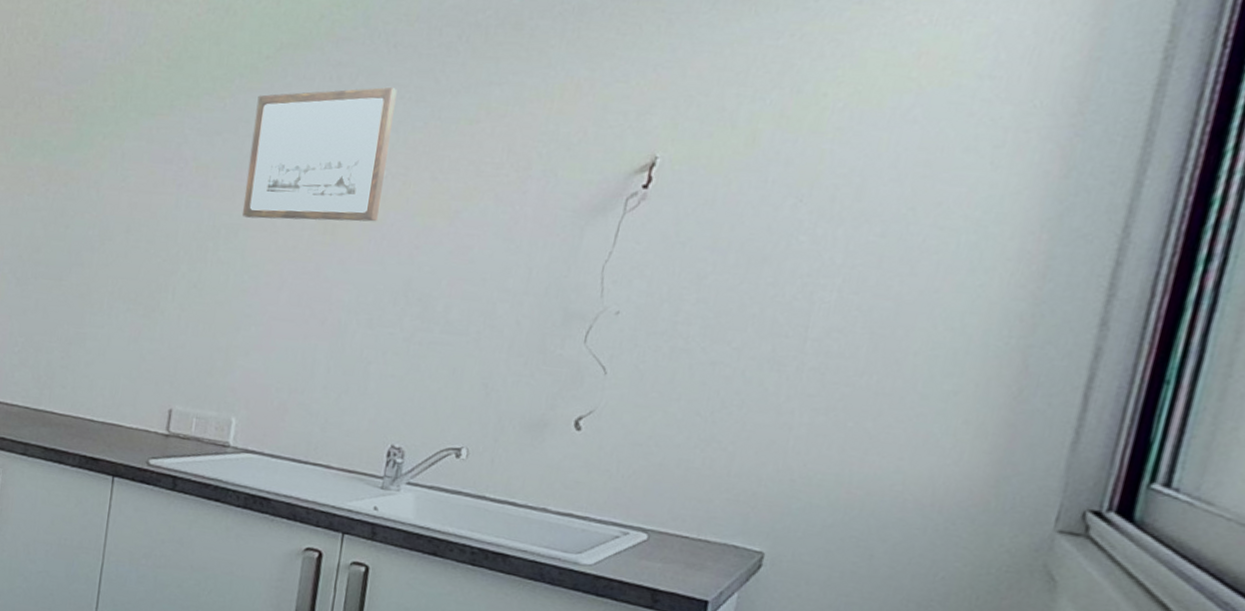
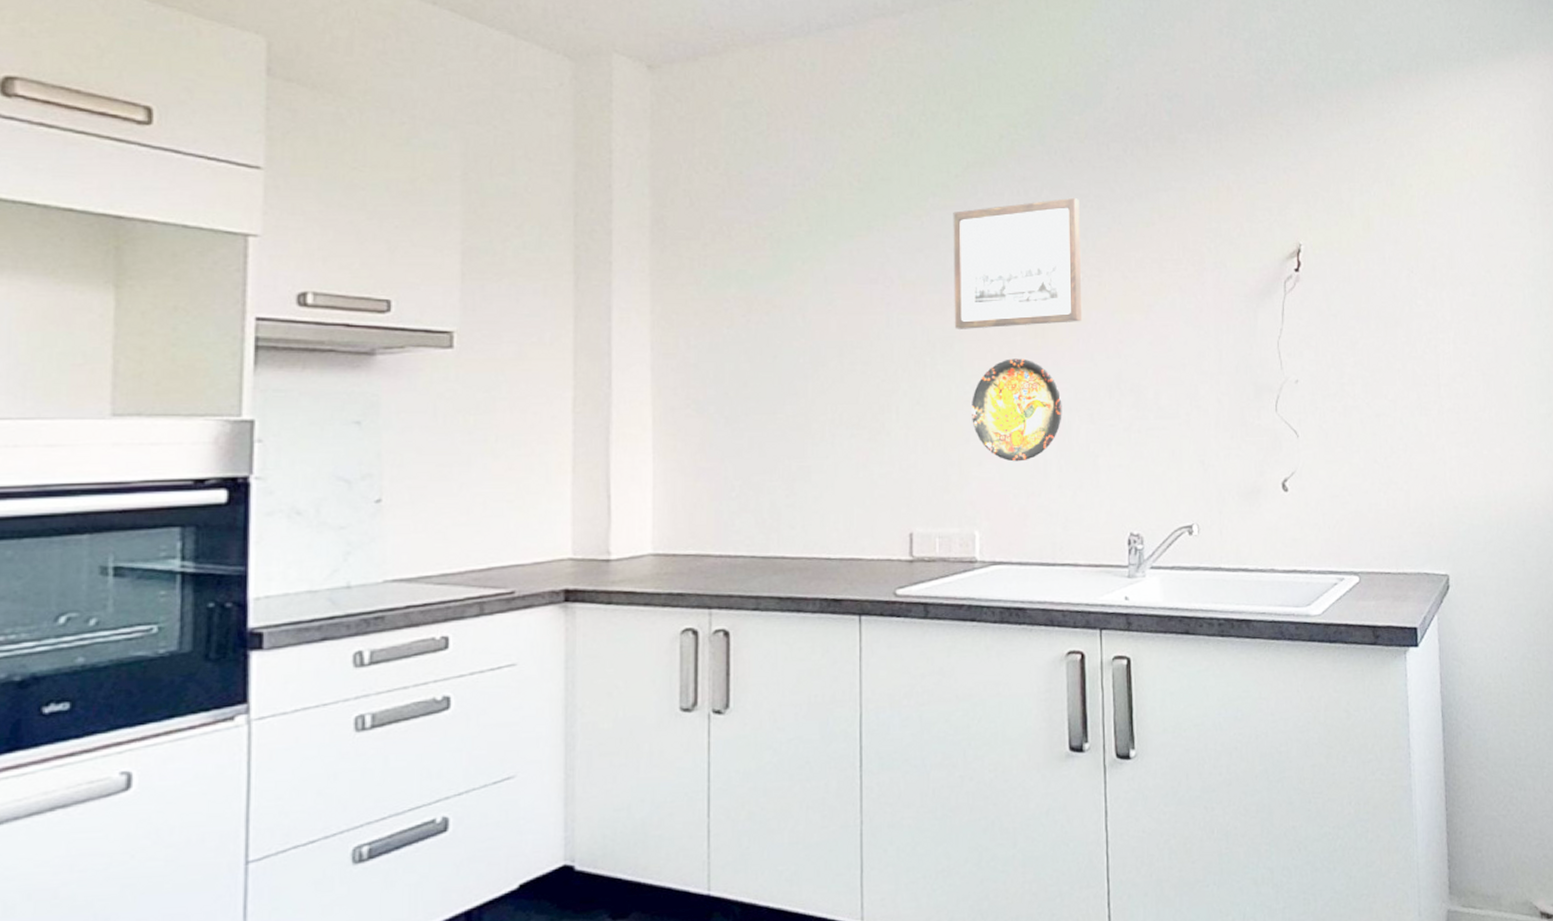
decorative plate: none [245,252,342,357] -> present [972,358,1062,462]

